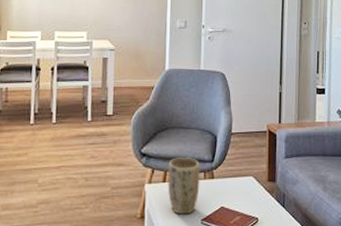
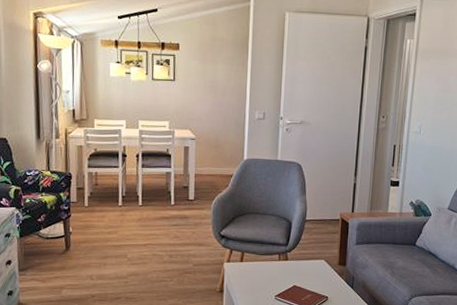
plant pot: present [167,158,200,215] -> none [244,240,275,291]

